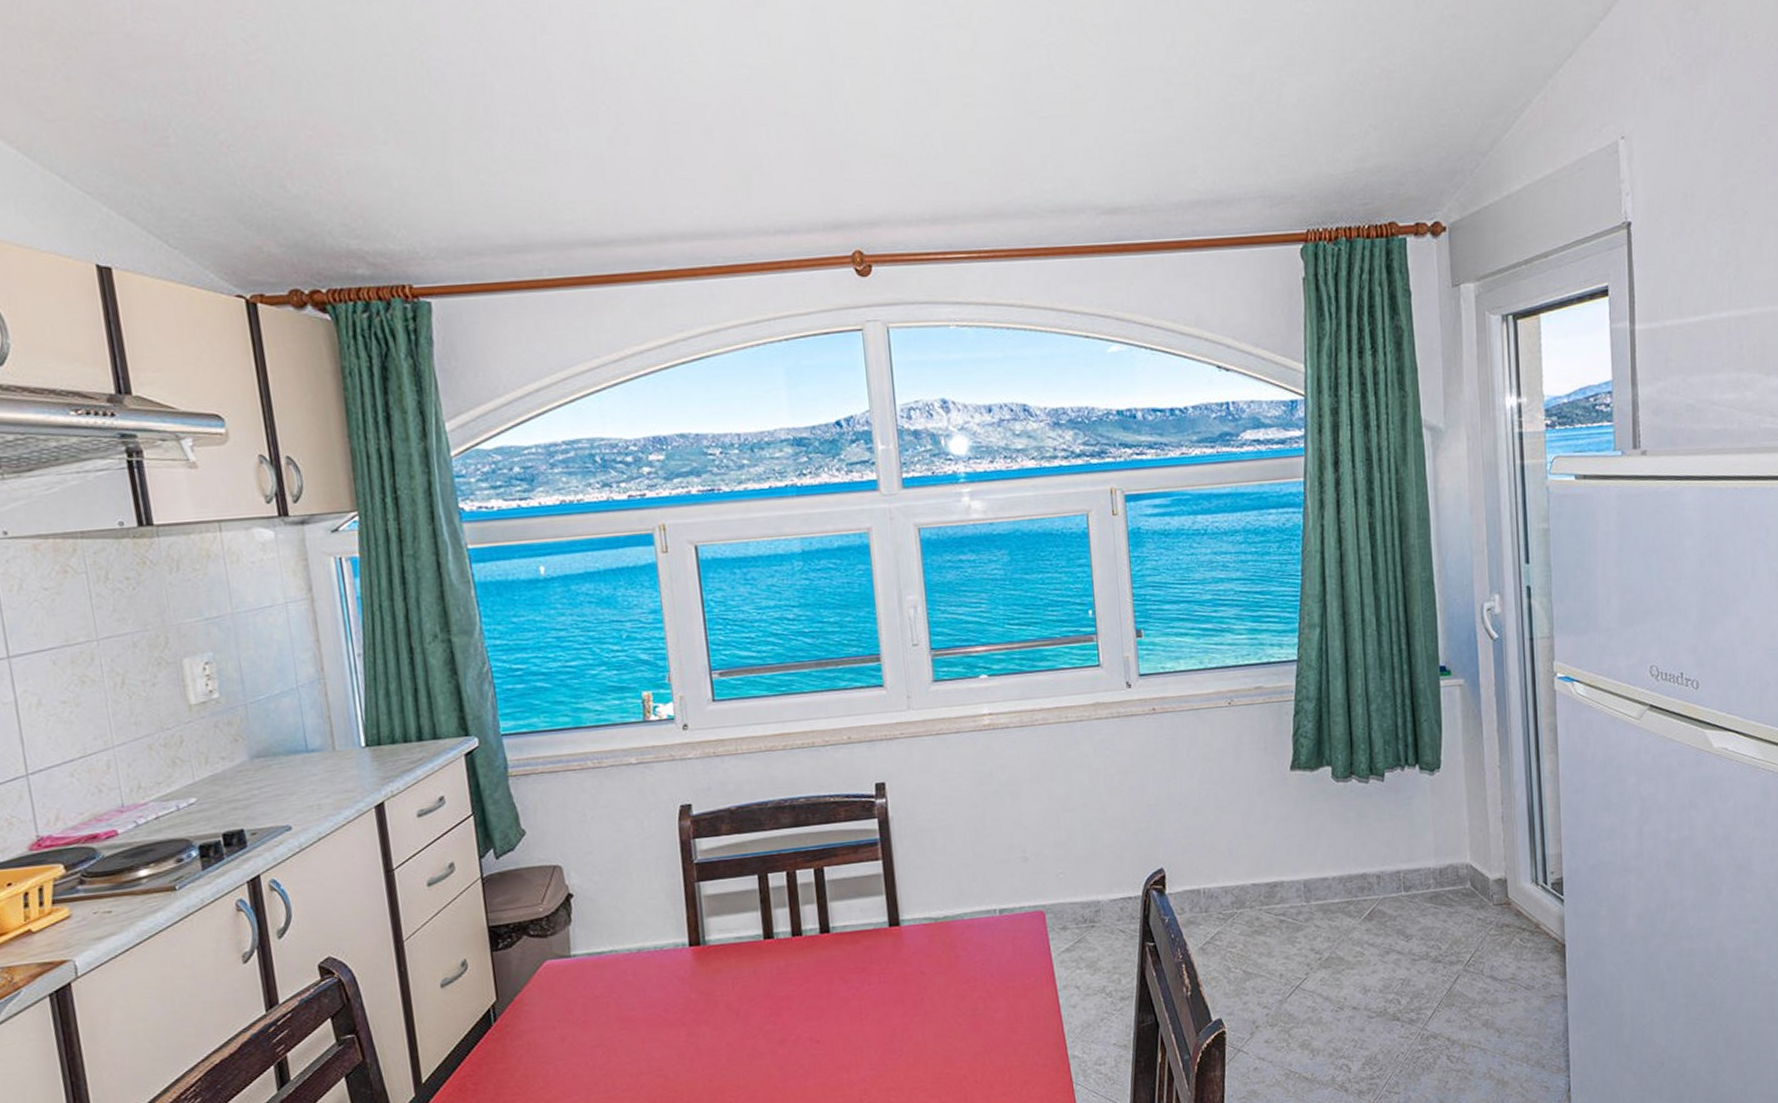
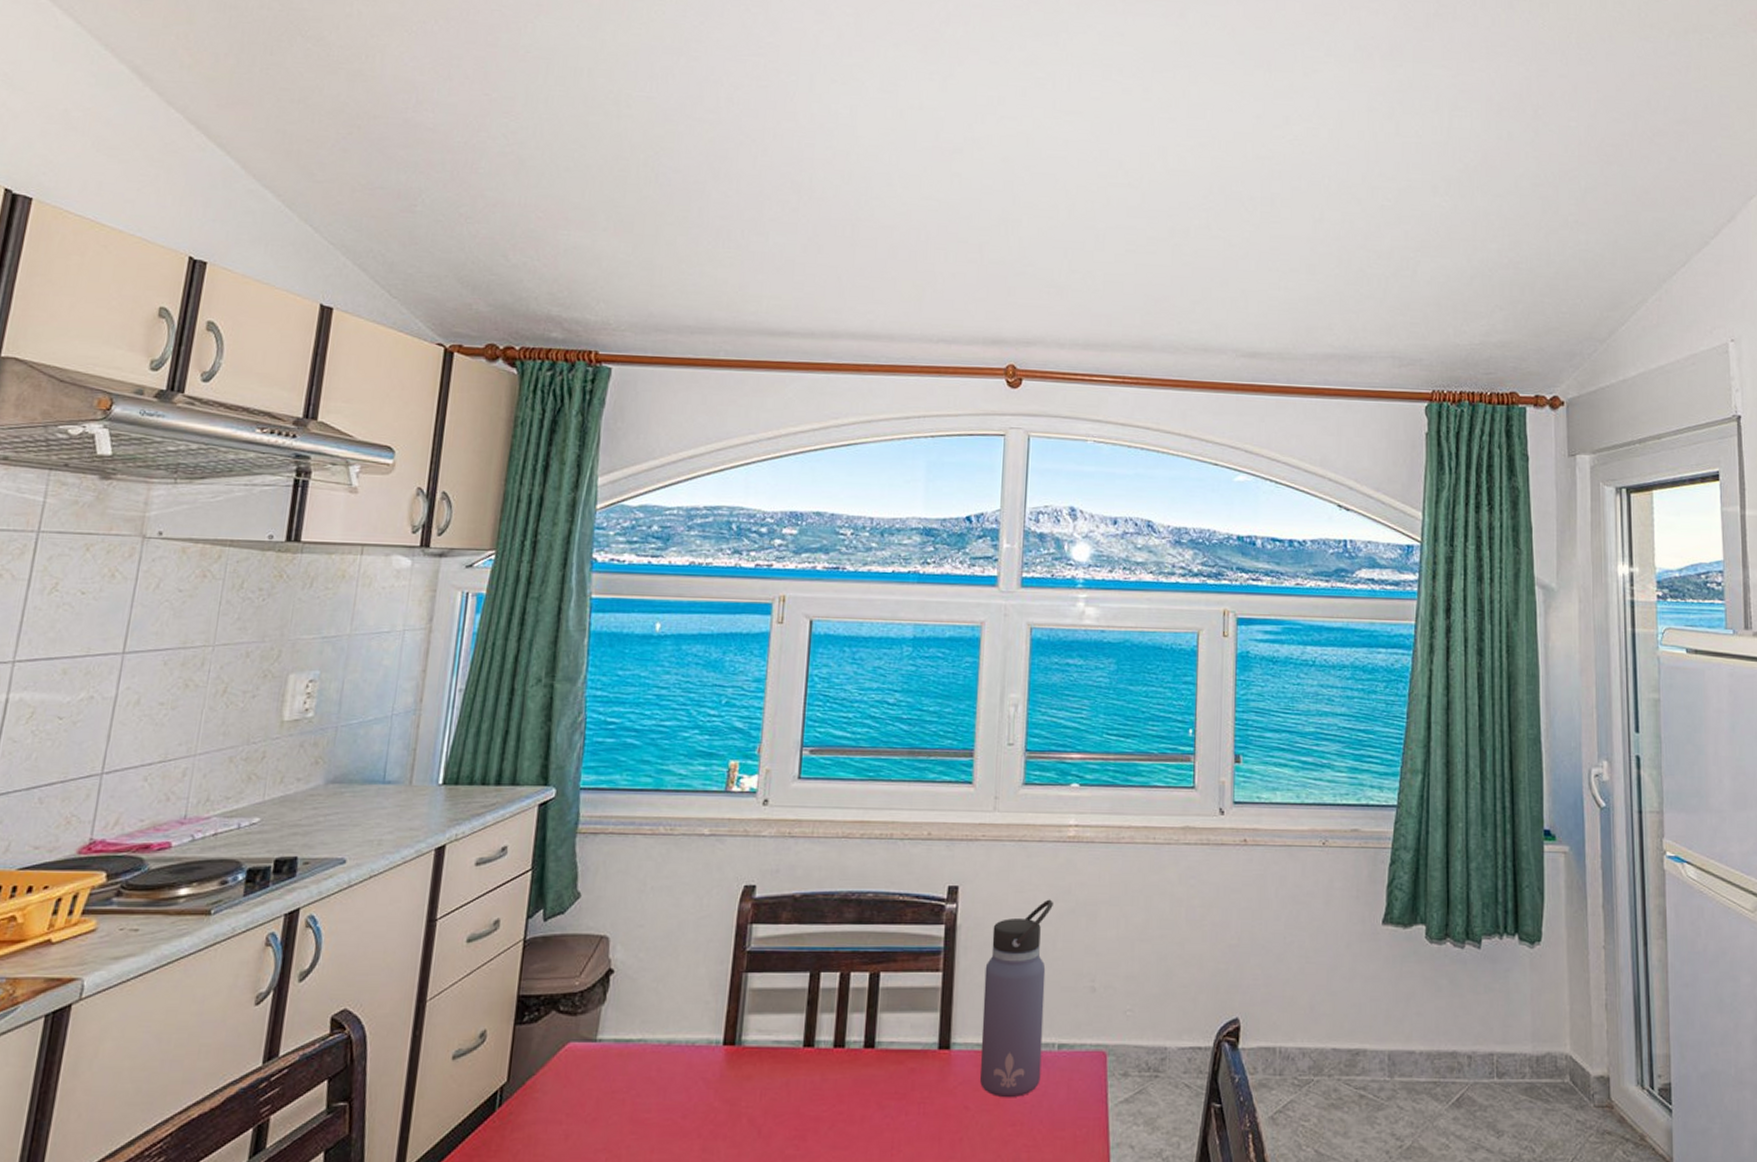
water bottle: none [921,784,987,961] -> present [979,899,1054,1098]

